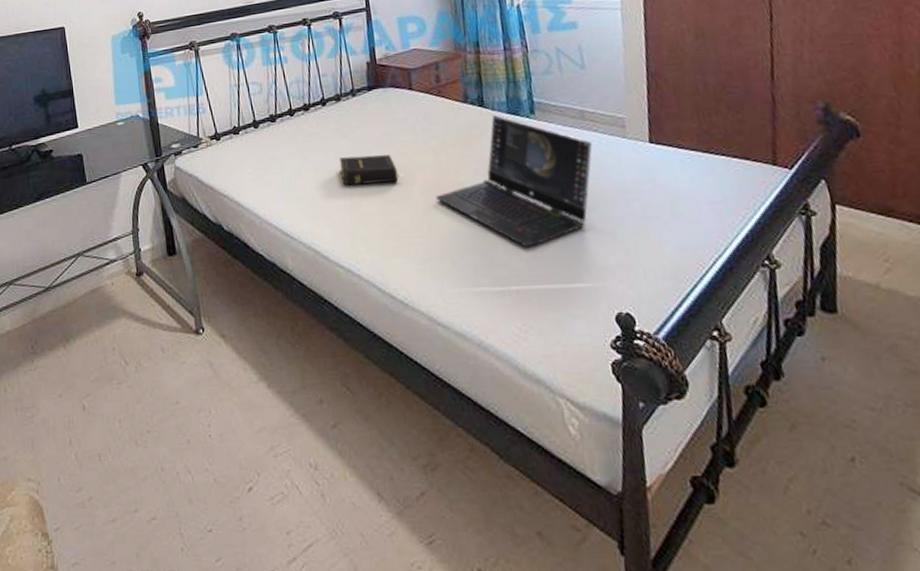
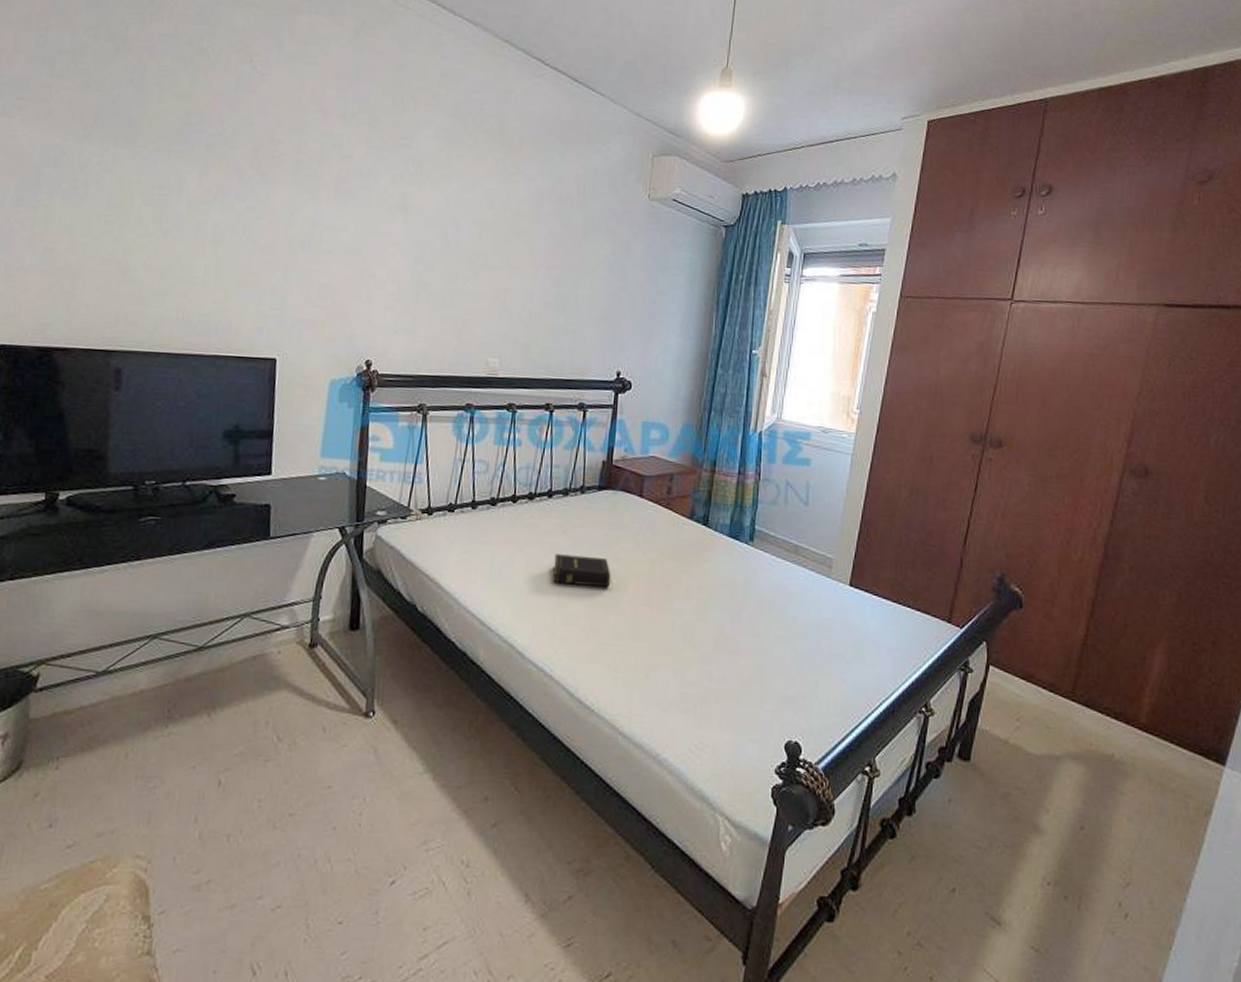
laptop computer: present [435,115,592,248] -> none [642,536,799,669]

